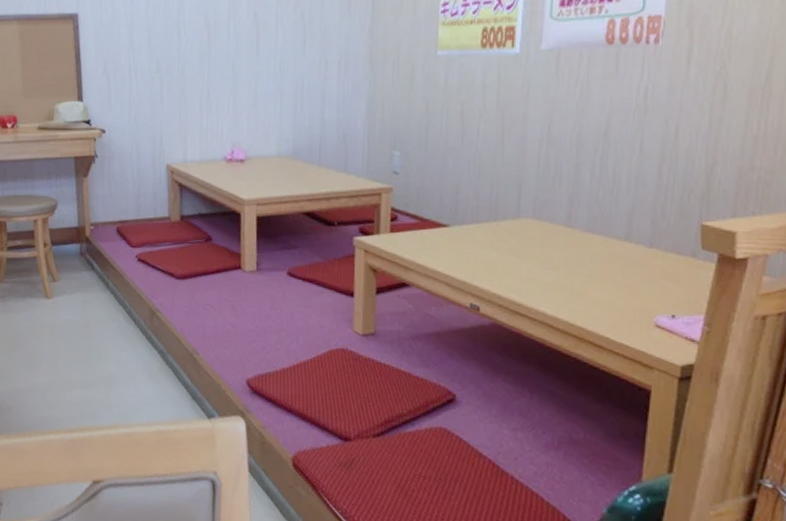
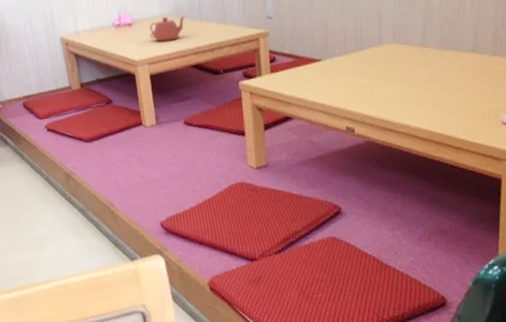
teapot: none [262,157,304,183] -> present [149,15,186,42]

